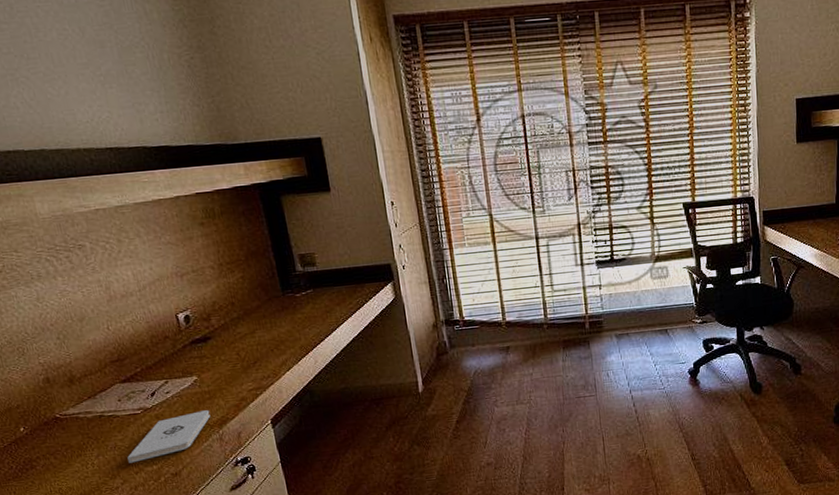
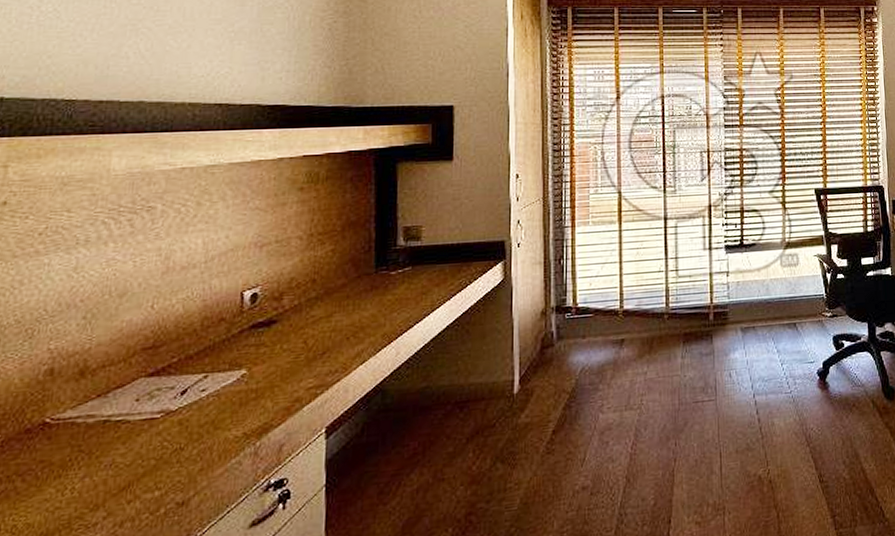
notepad: present [127,410,211,463] -> none [122,414,251,488]

